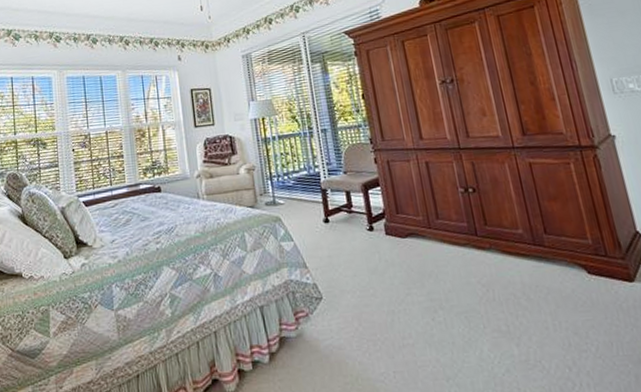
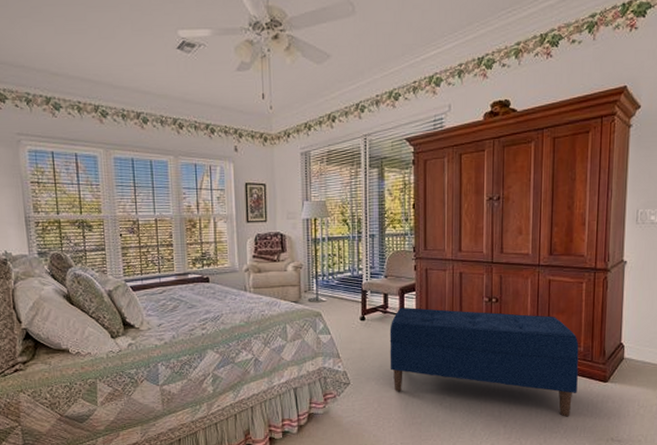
bench: none [358,204,599,330] -> present [389,307,579,417]

